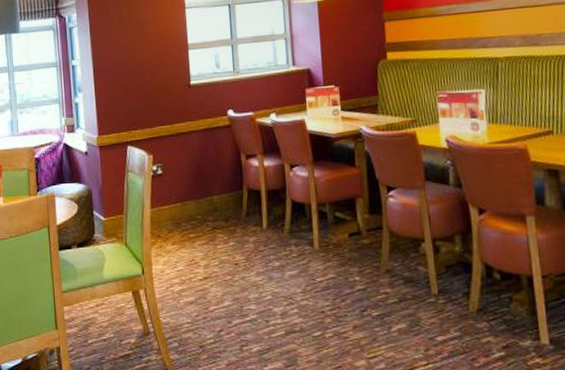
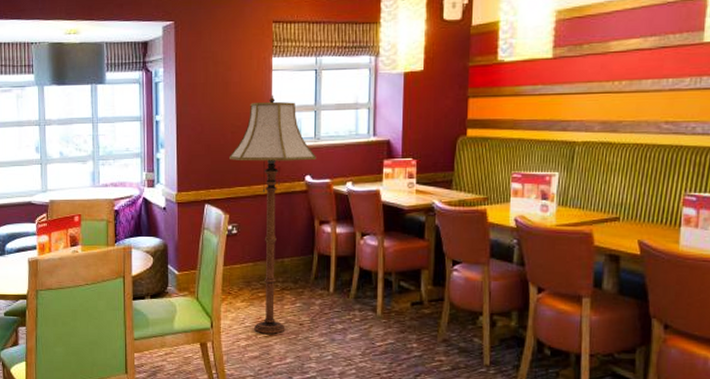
floor lamp: none [149,32,237,277] -> present [229,95,317,334]

